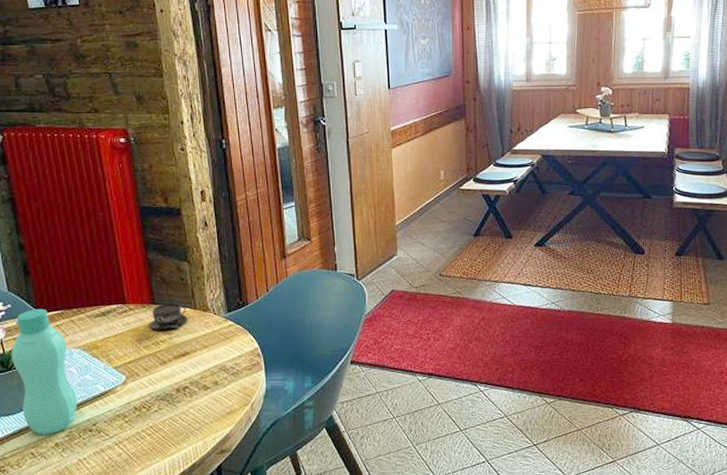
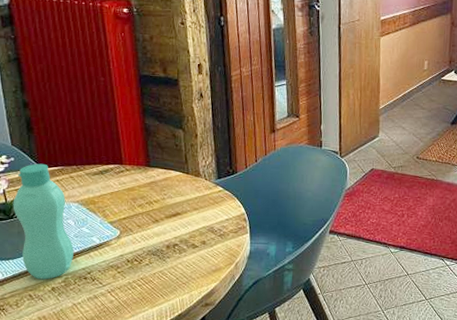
teacup: present [149,302,188,331] -> none [143,166,181,192]

